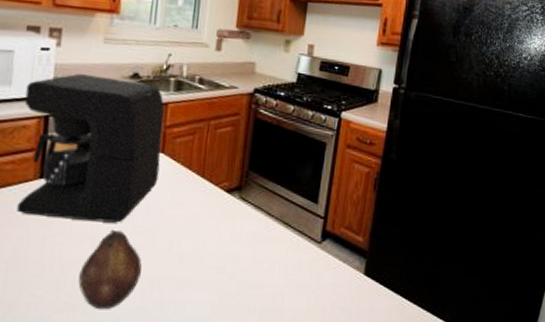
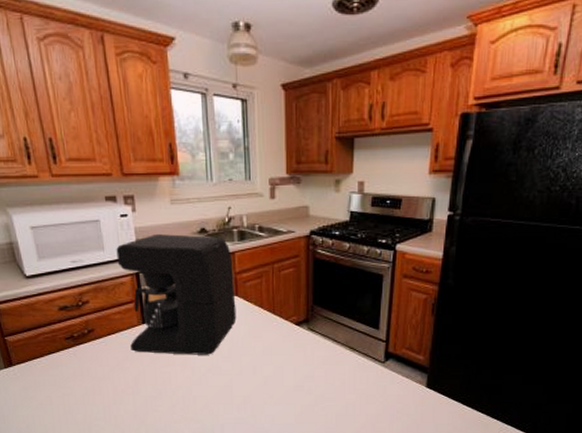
fruit: present [78,229,142,310] -> none [187,360,234,420]

